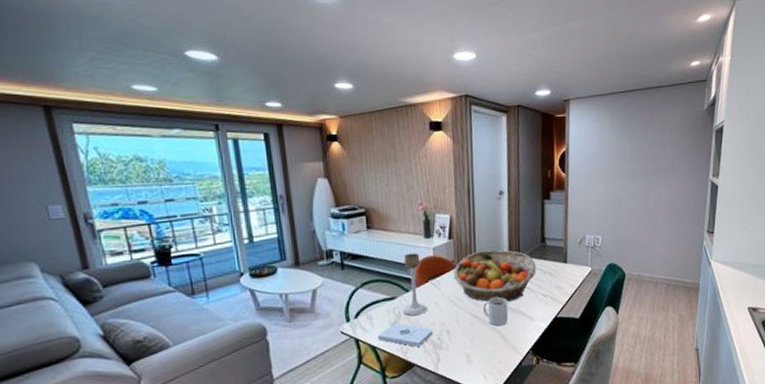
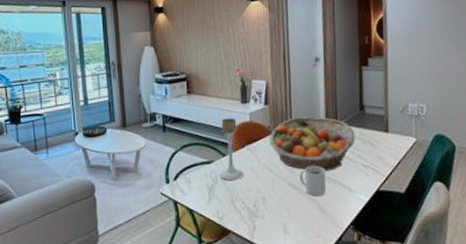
notepad: present [378,323,433,348] -> none [195,187,249,214]

